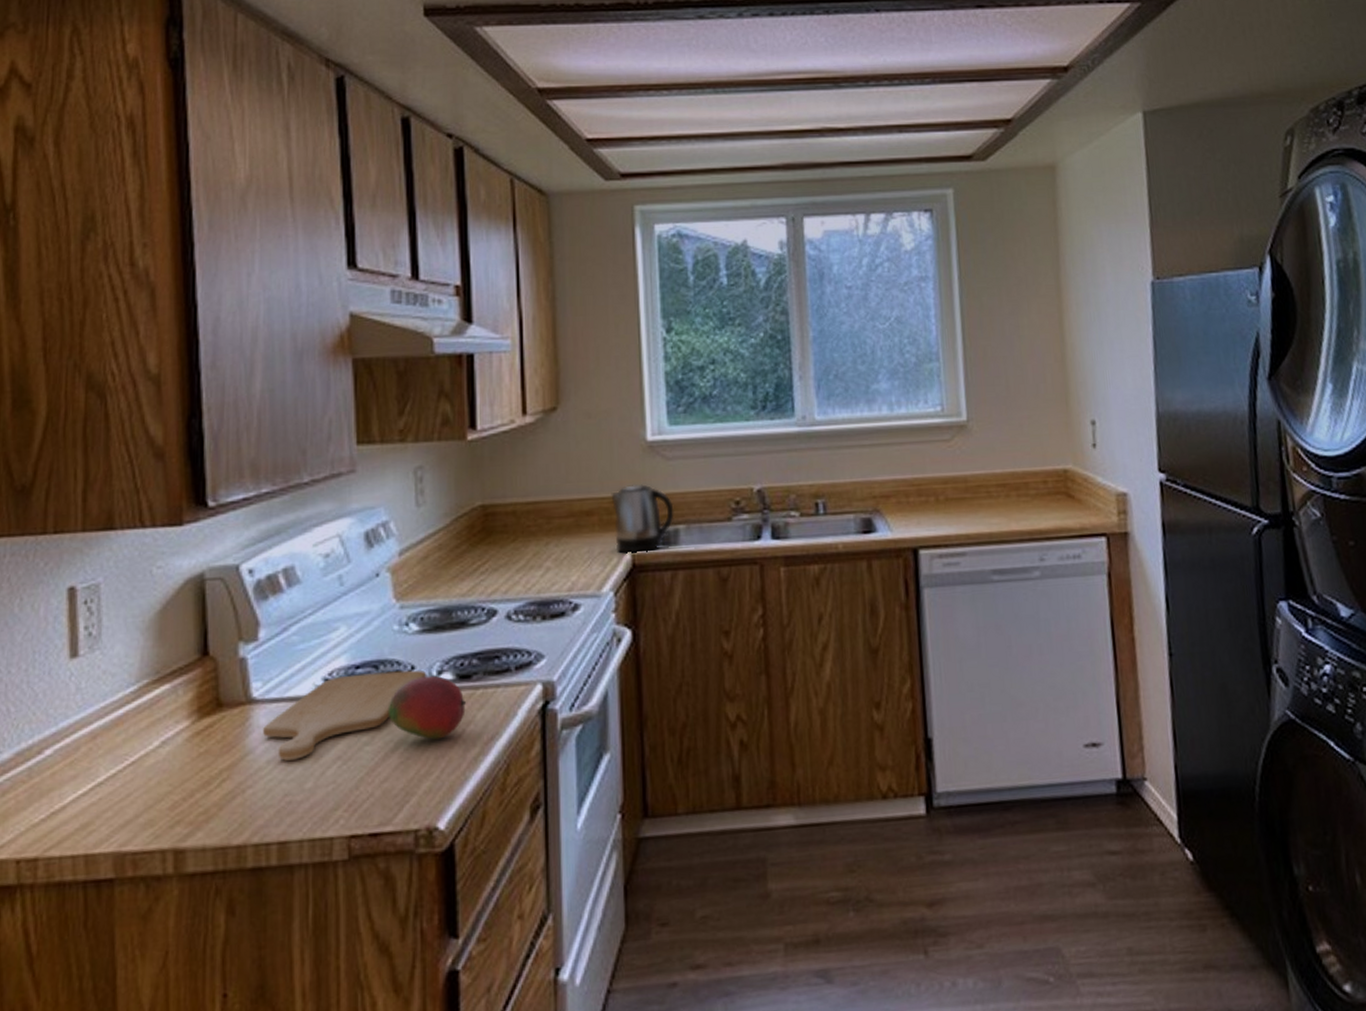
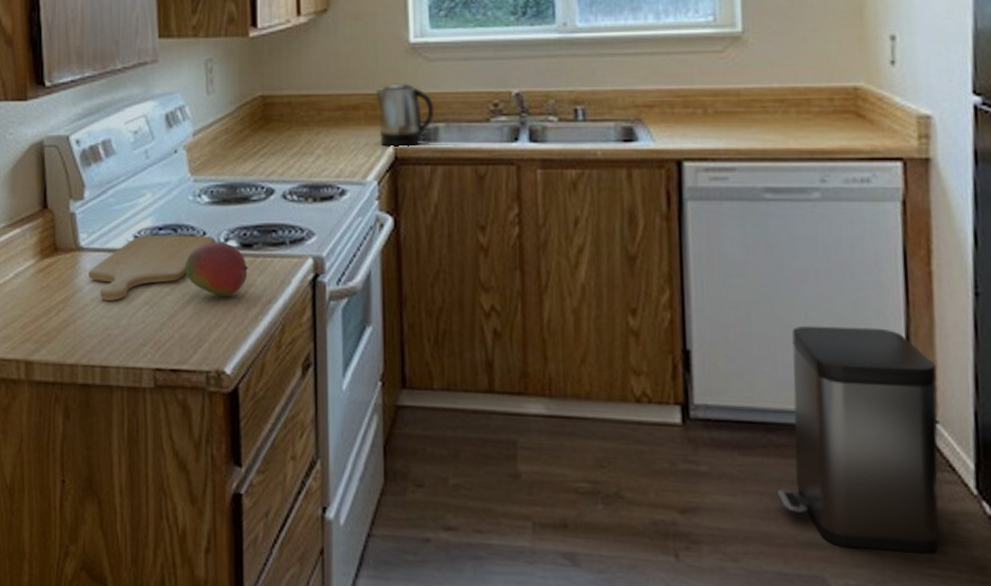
pedal bin: none [1014,695,1152,915] -> present [776,325,940,554]

